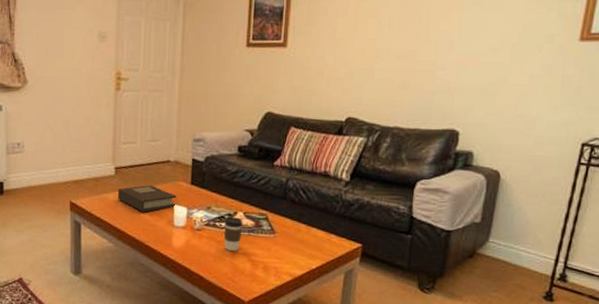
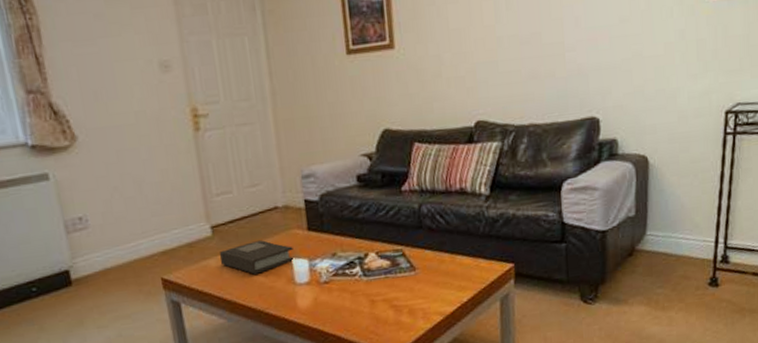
coffee cup: present [224,217,243,251] -> none [354,259,378,301]

